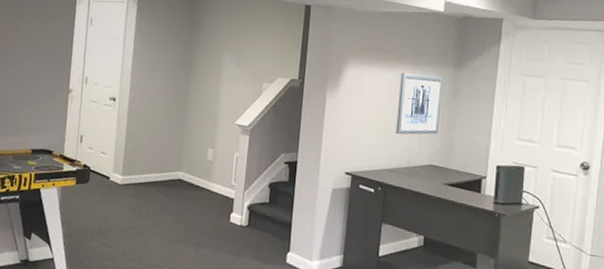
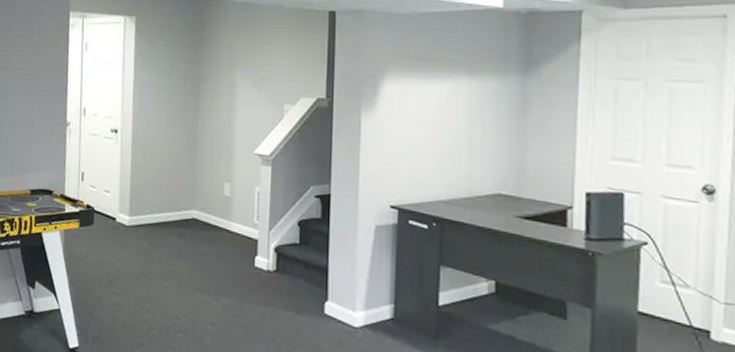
wall art: present [396,72,443,135] -> none [451,83,507,159]

